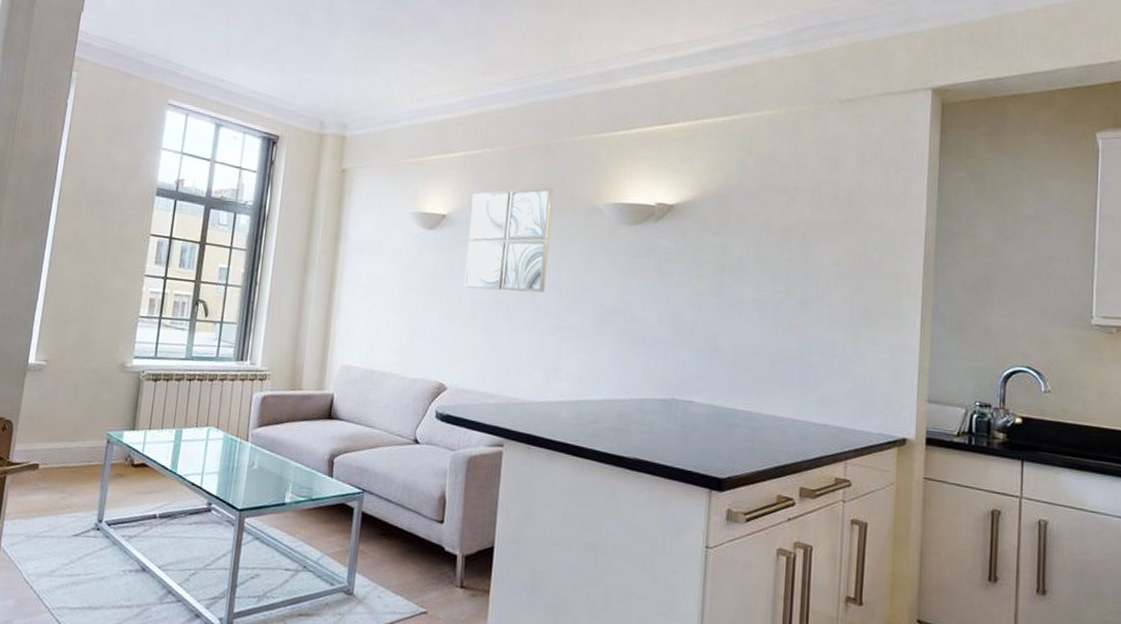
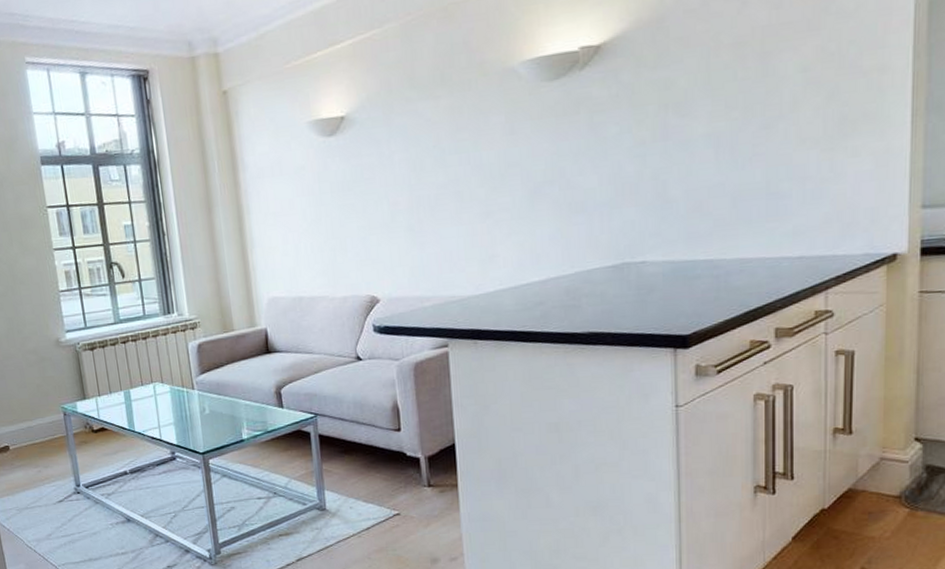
wall art: present [464,188,554,293] -> none [369,58,467,192]

